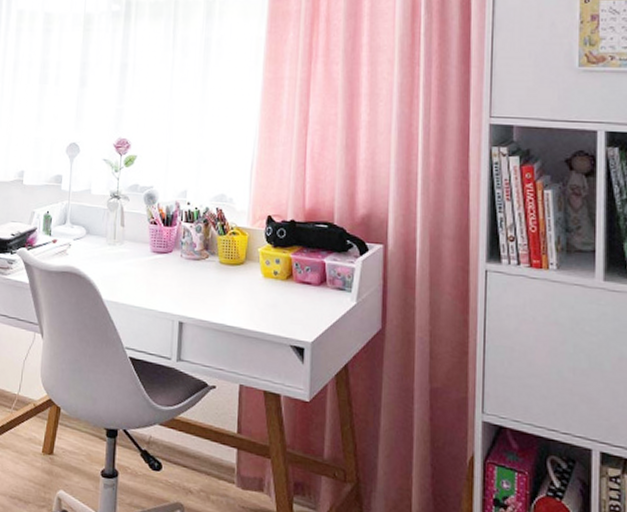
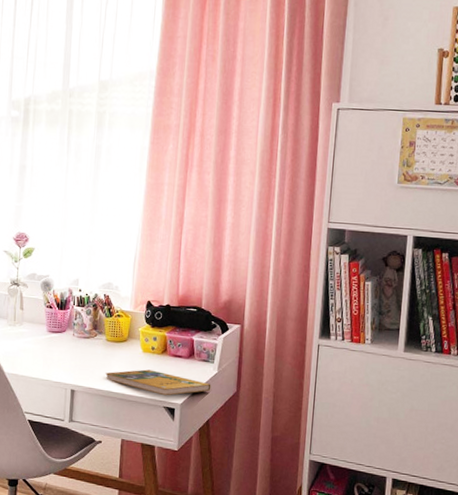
booklet: none [219,298,349,332] -> present [105,369,211,396]

